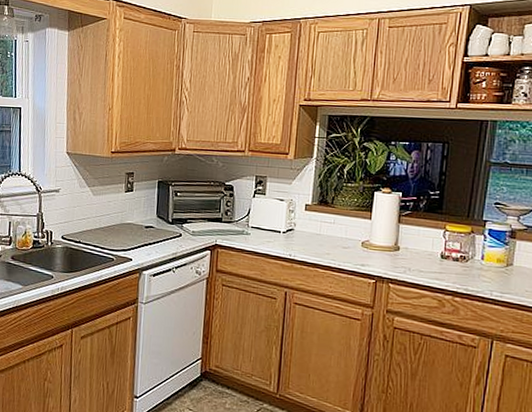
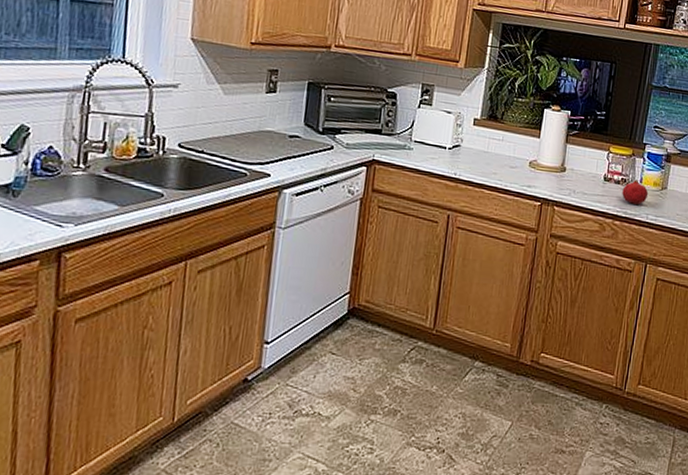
fruit: none [461,256,492,281] -> present [622,179,649,205]

